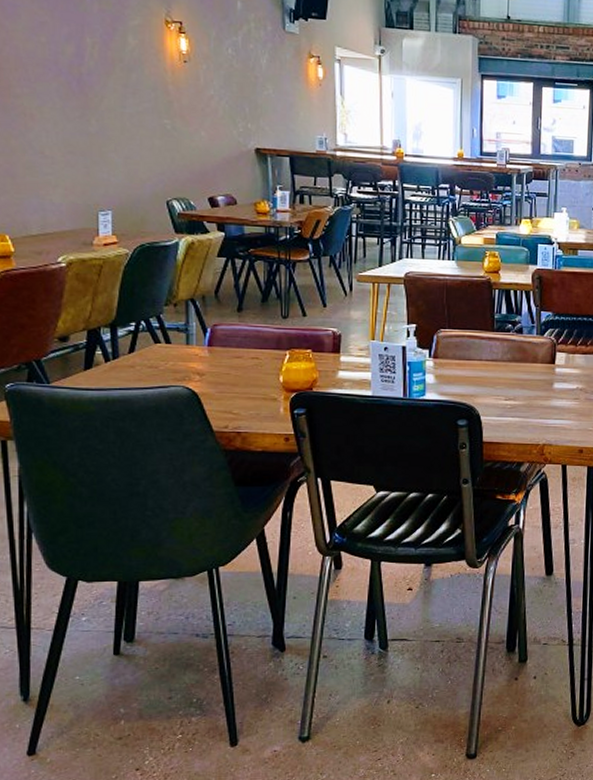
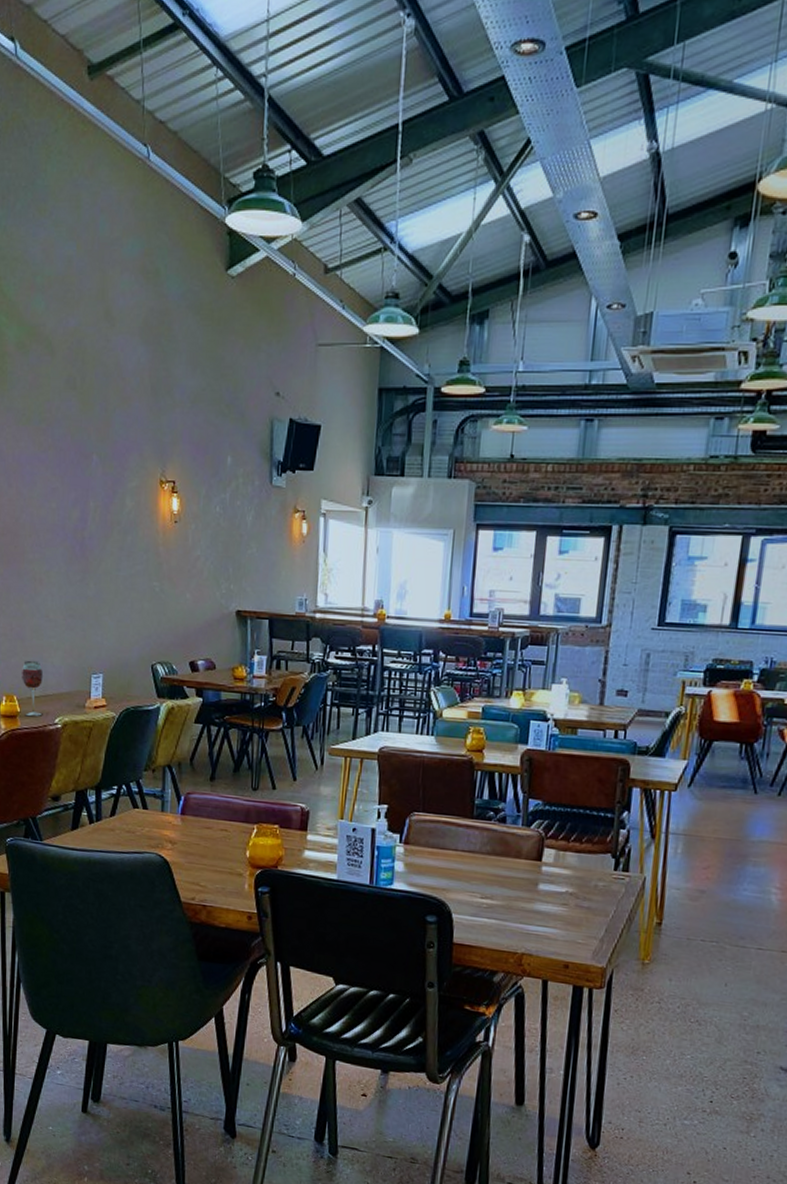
wineglass: none [14,198,43,257] -> present [22,660,44,717]

